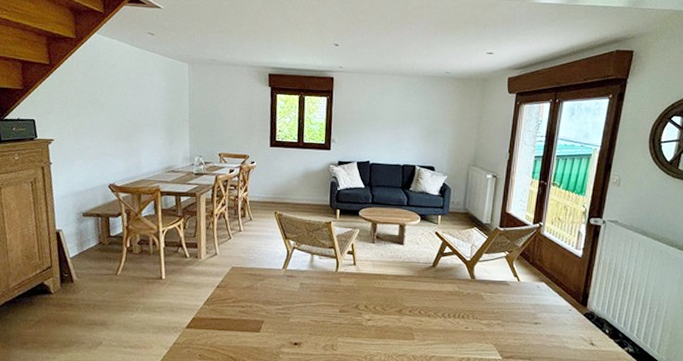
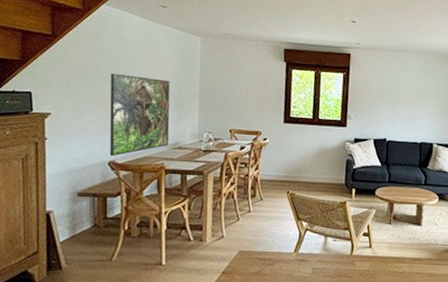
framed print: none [105,100,163,180] -> present [109,73,171,157]

